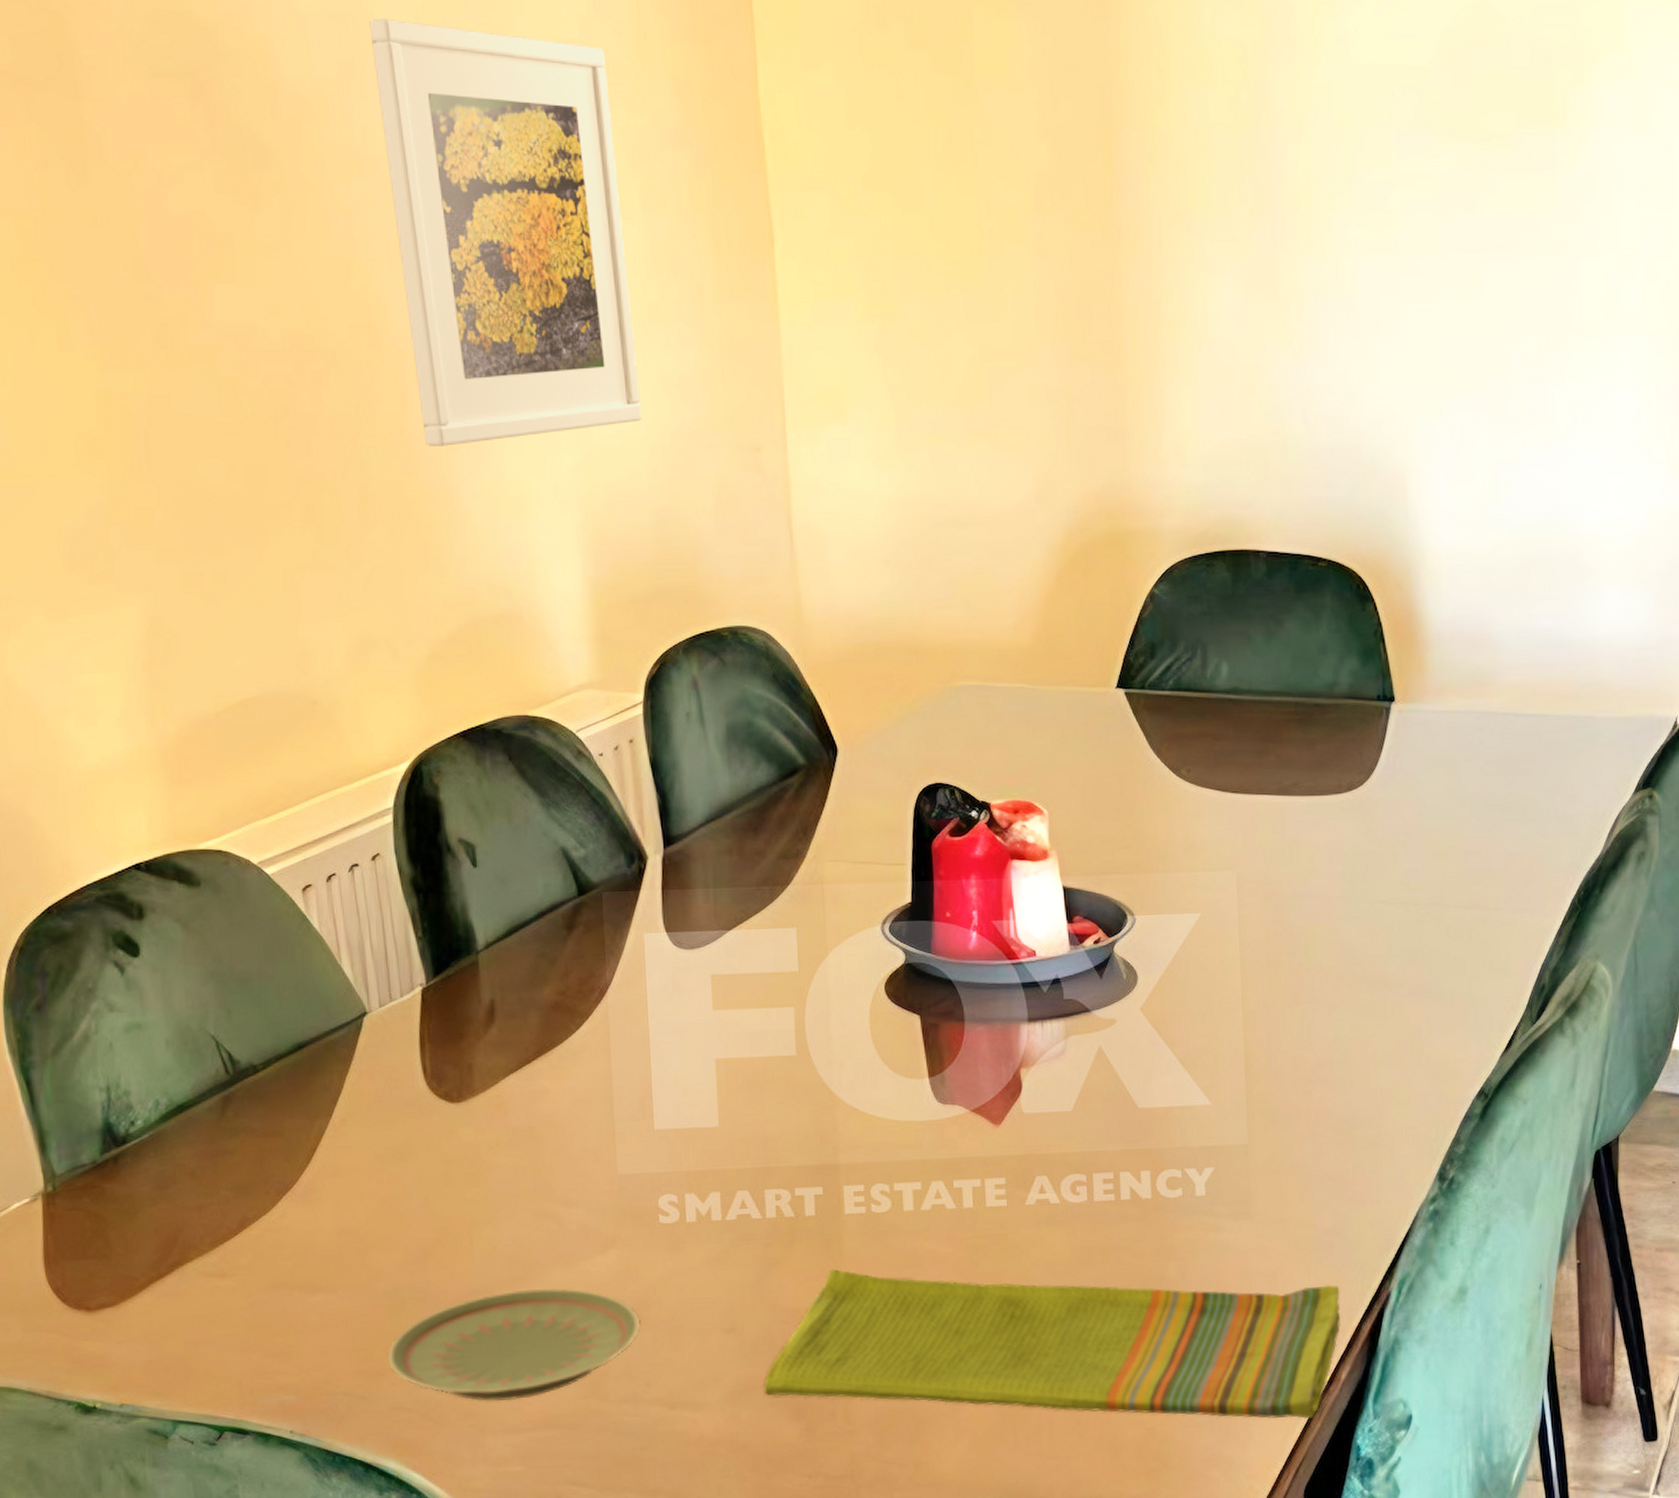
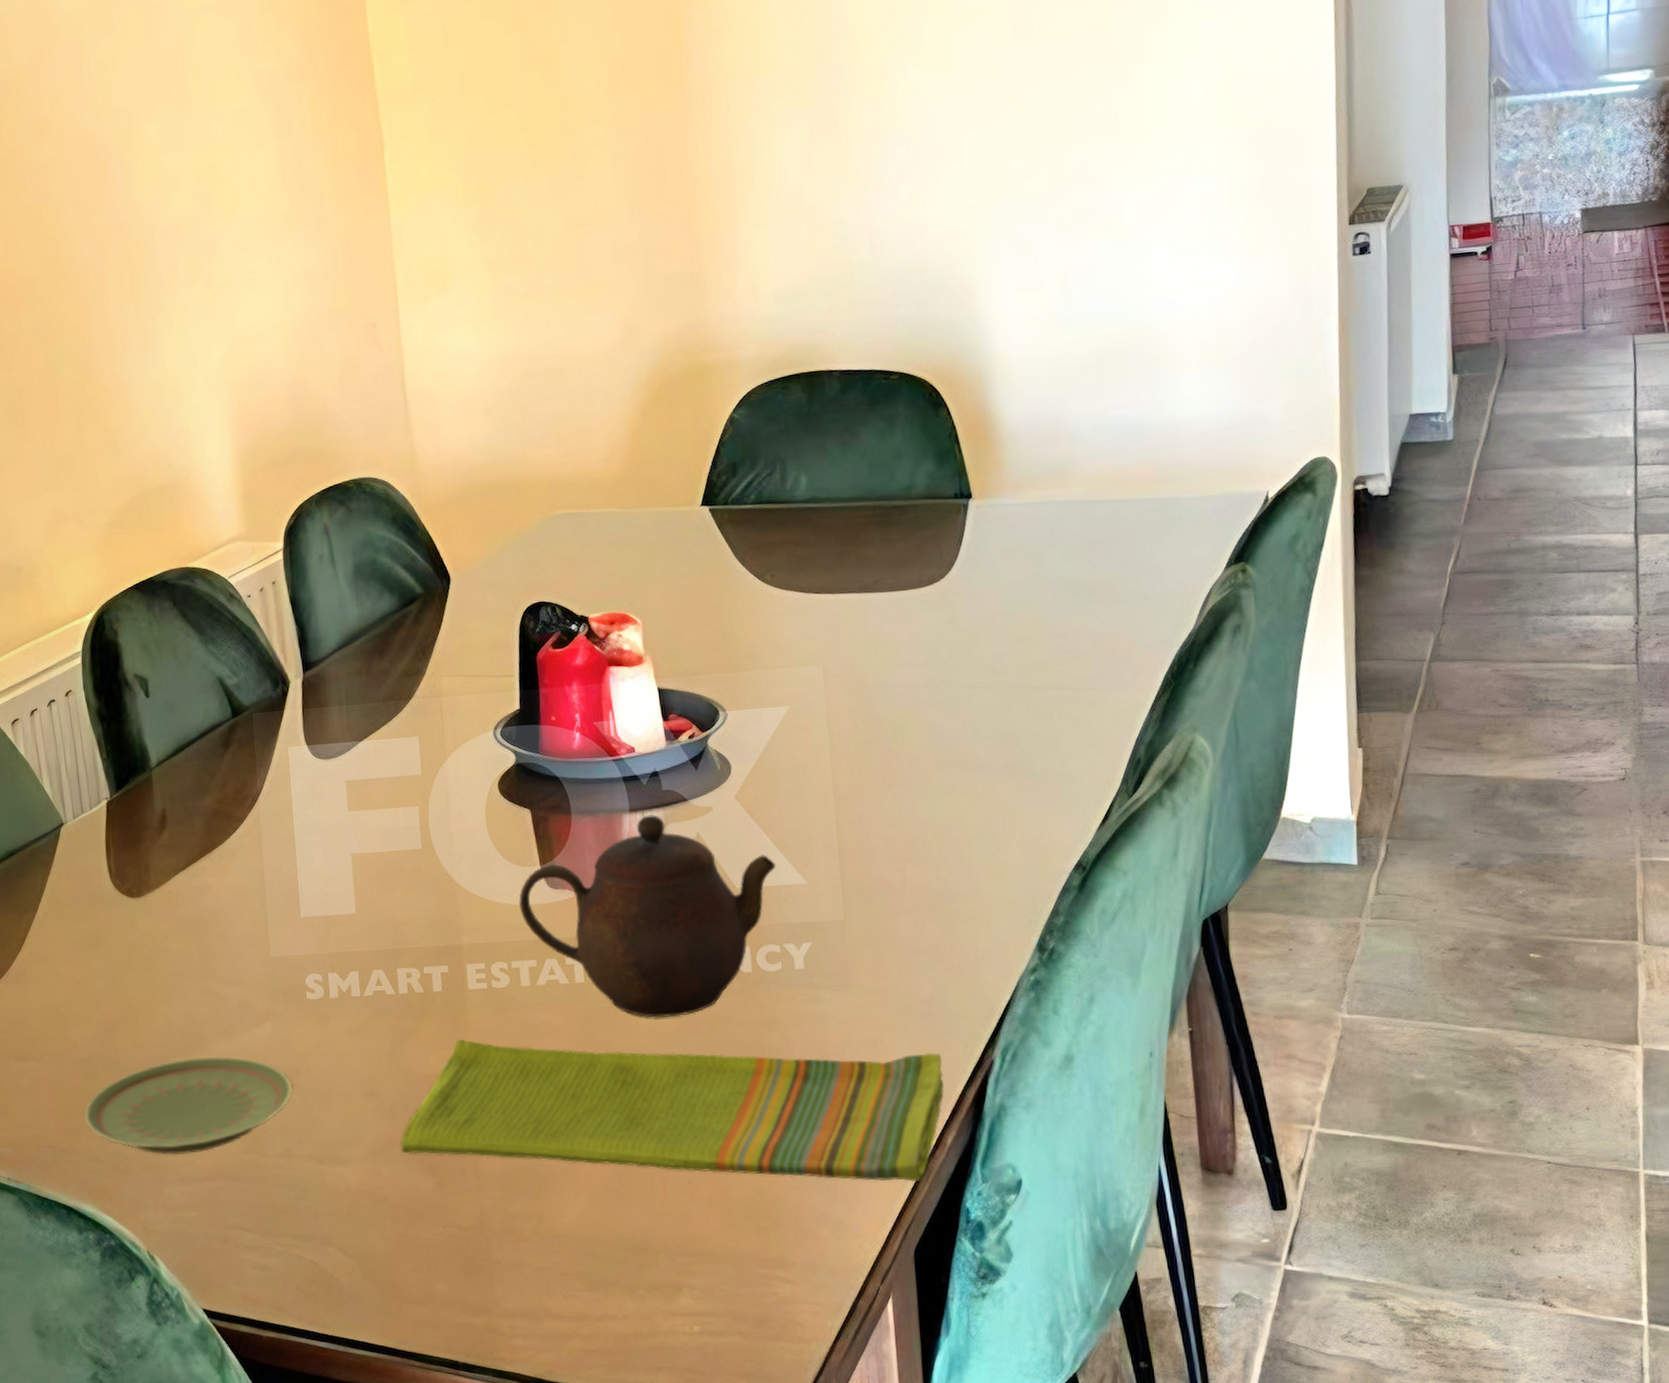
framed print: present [369,18,642,446] -> none [54,8,277,351]
teapot: none [904,1026,1180,1247] -> present [519,815,776,1018]

